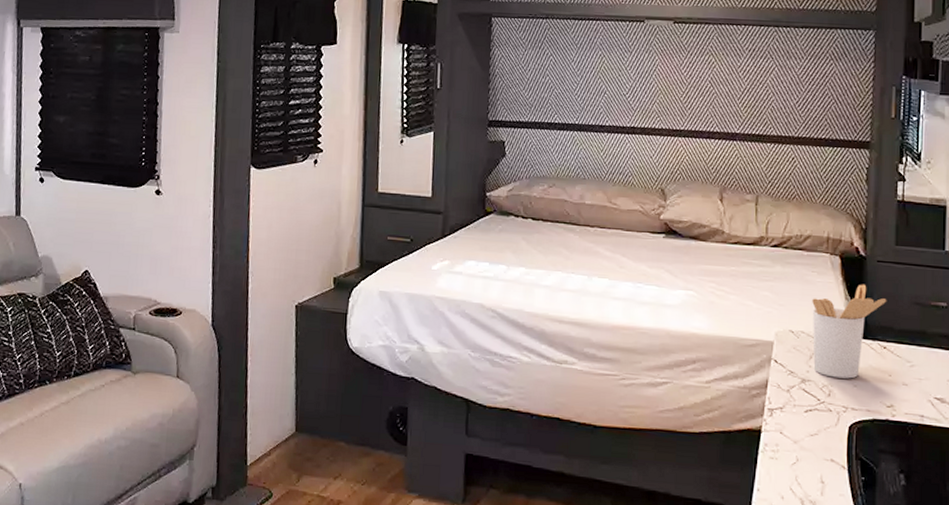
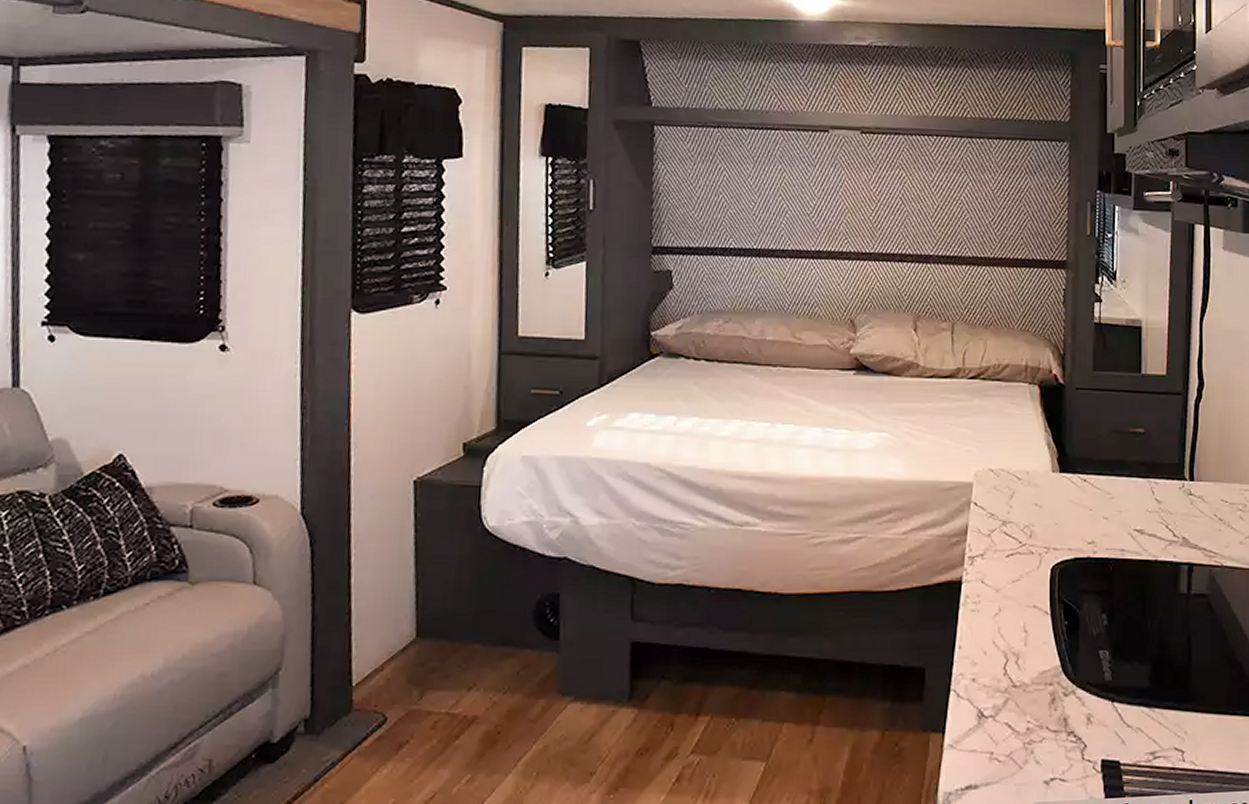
utensil holder: present [812,284,887,379] -> none [1012,414,1086,517]

